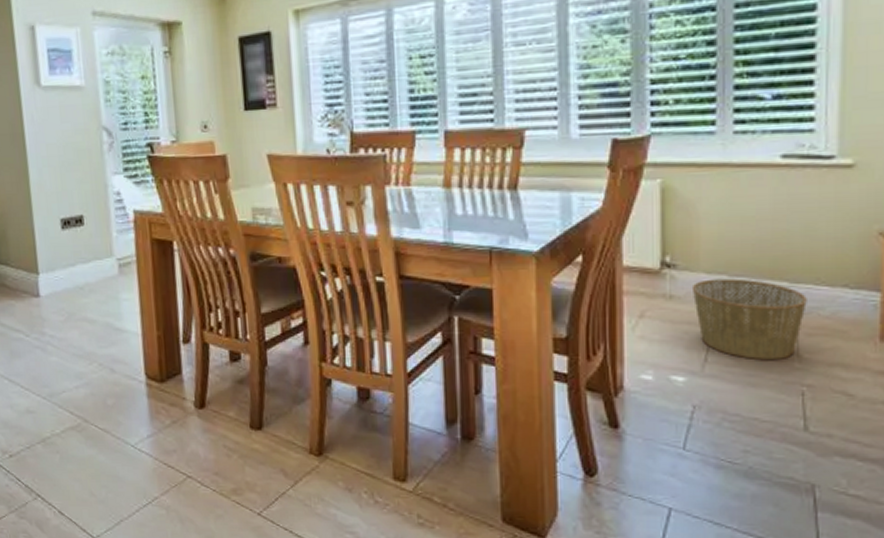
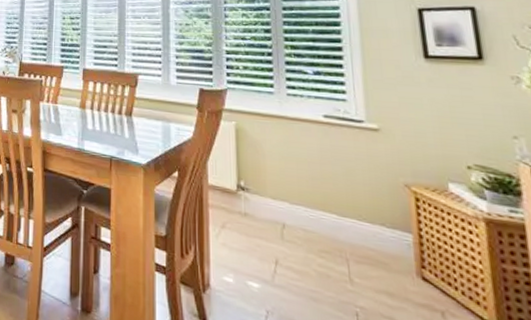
basket: present [691,278,807,361] -> none [261,204,353,281]

